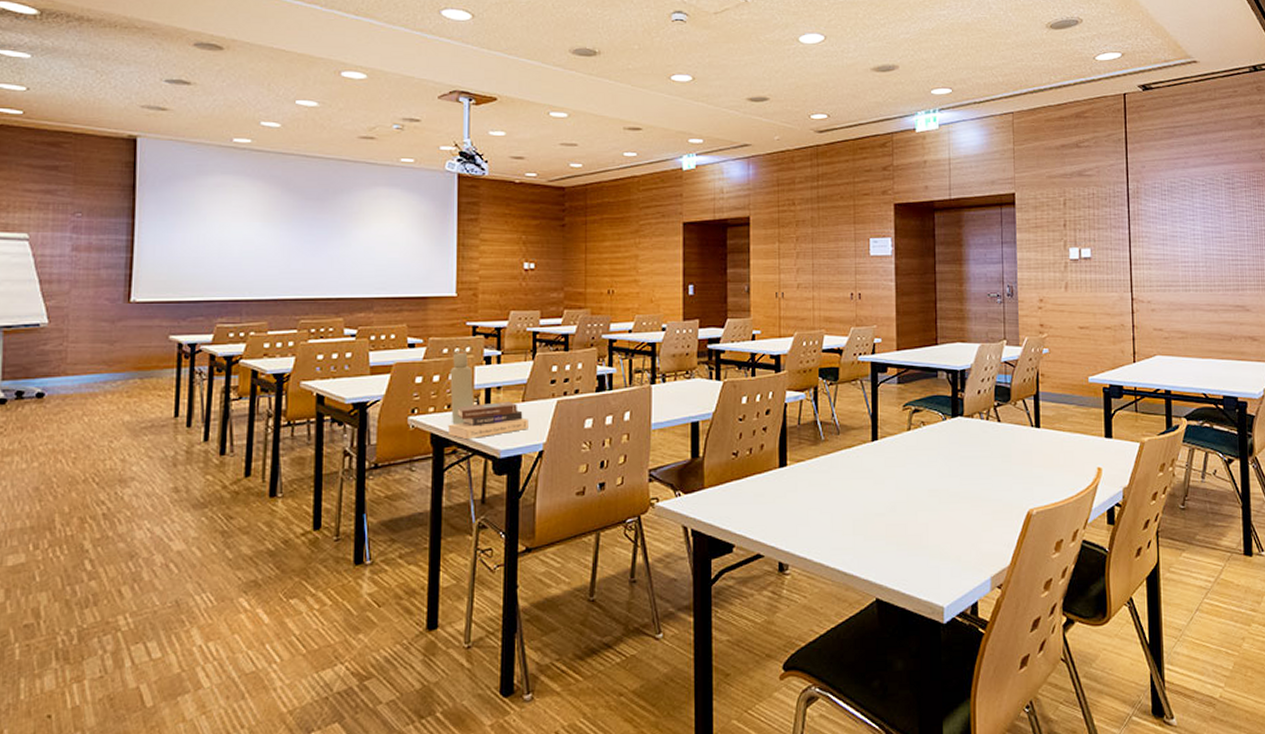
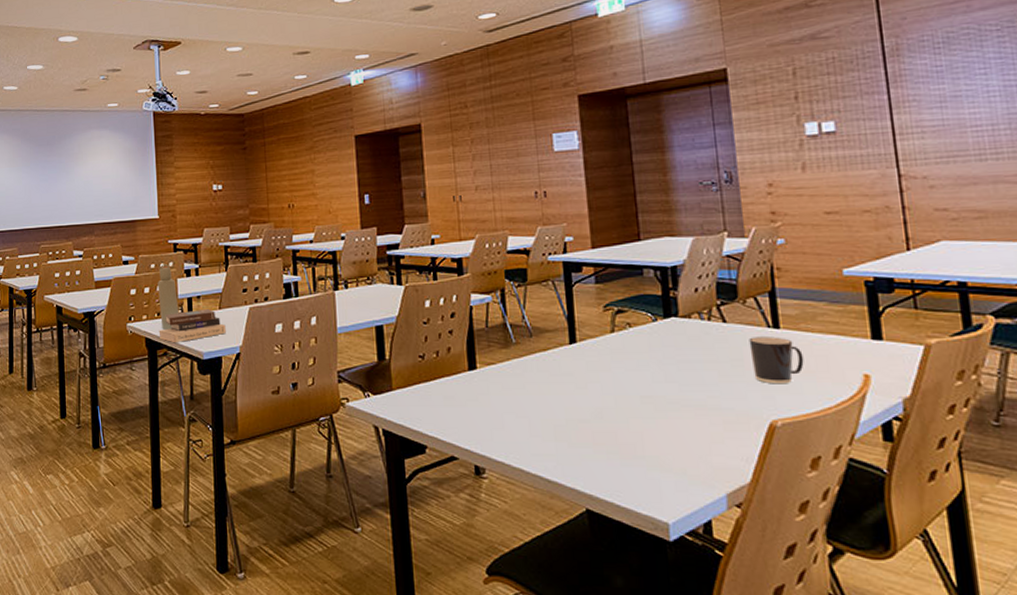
mug: none [1016,435,1056,477] -> present [749,337,804,384]

